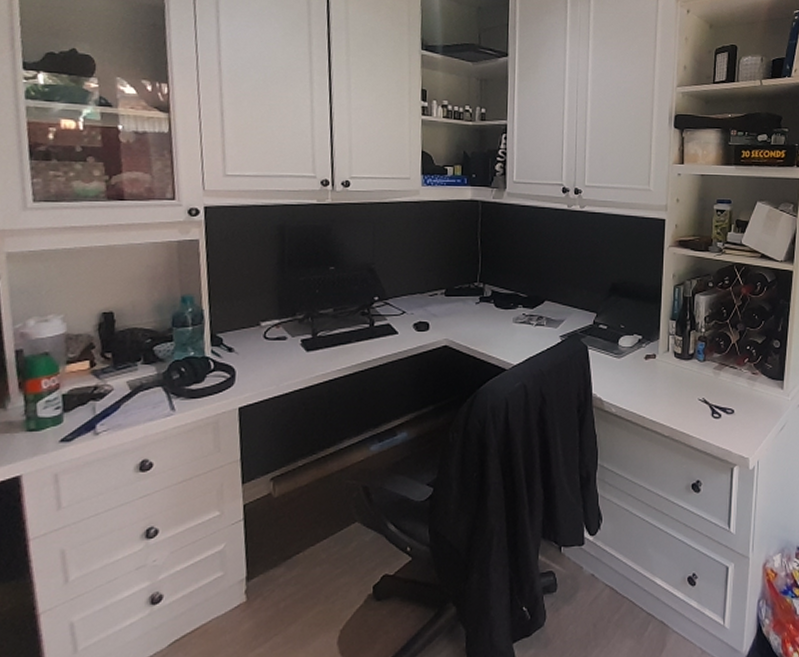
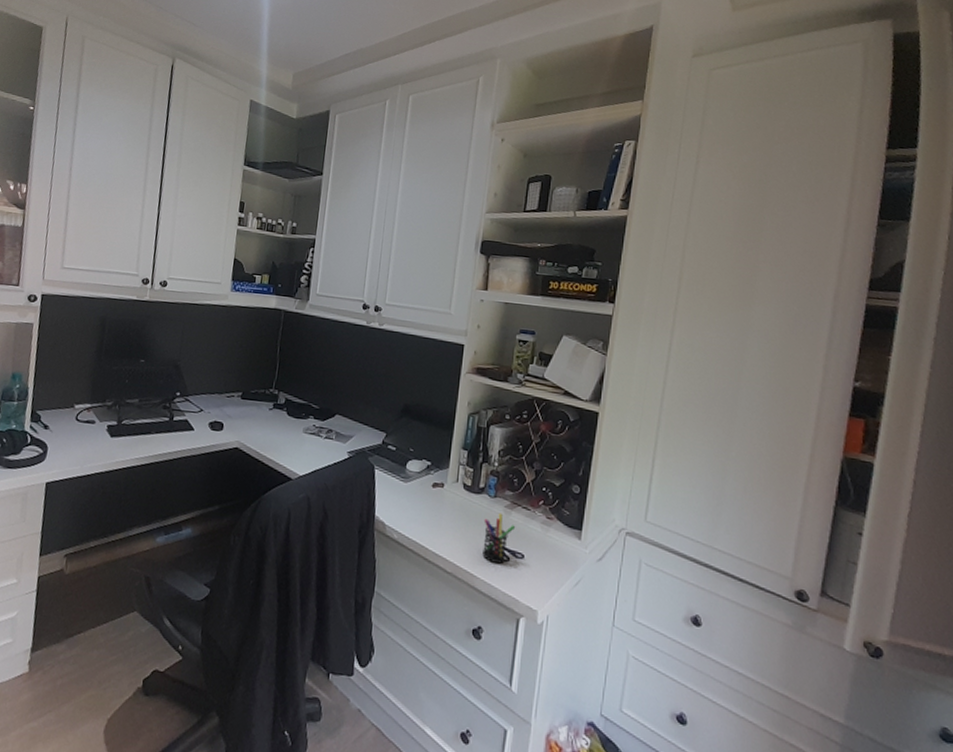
pen holder: none [695,375,725,421] -> present [482,513,516,564]

